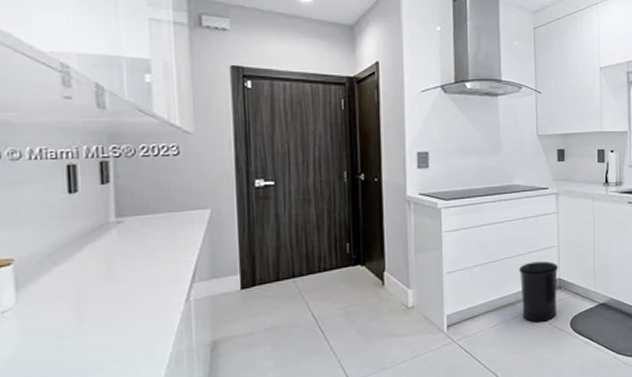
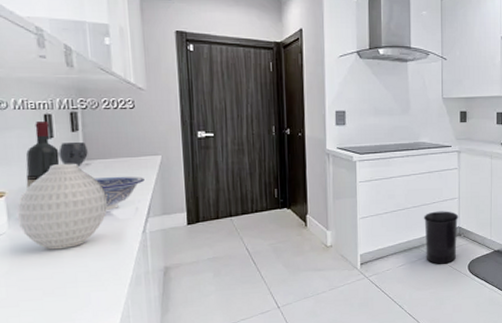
vase: none [27,221,144,327] -> present [16,163,108,250]
wine bottle: none [41,173,85,253] -> present [25,122,60,188]
wine glass: none [82,197,120,225] -> present [57,143,88,167]
decorative bowl: none [127,234,189,276] -> present [94,176,145,210]

